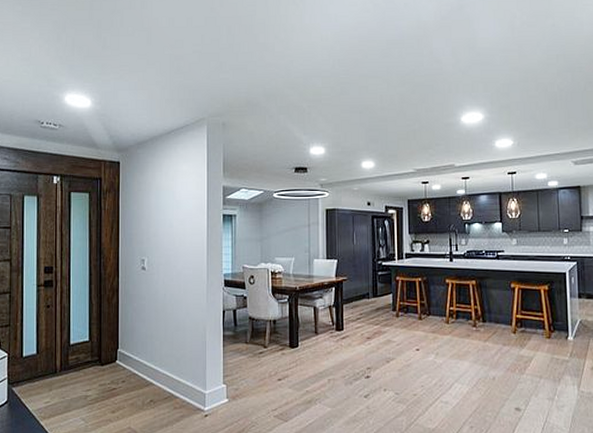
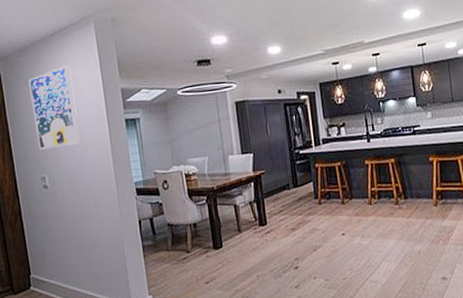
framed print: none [143,161,181,234] -> present [28,65,81,150]

